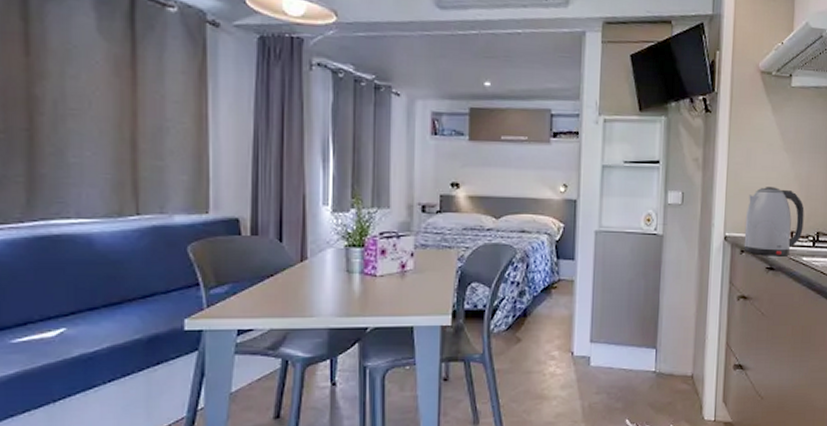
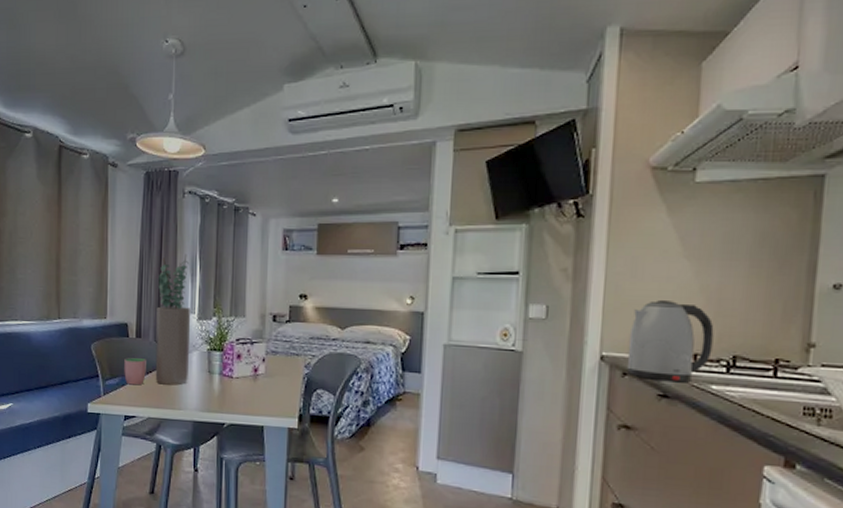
cup: none [235,260,266,292] -> present [124,358,146,386]
vase: none [278,136,324,289] -> present [155,254,191,386]

